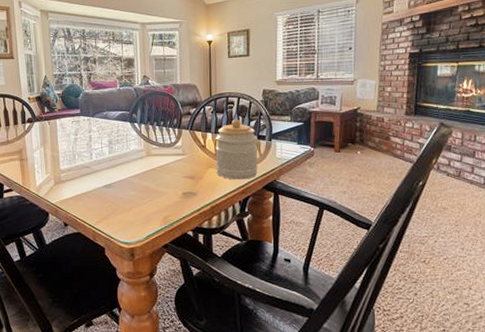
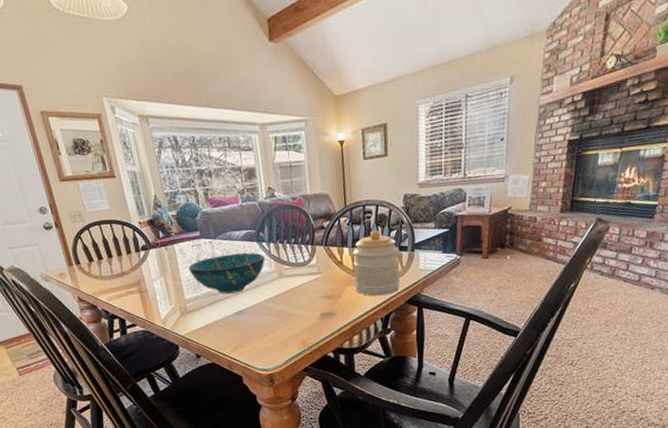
decorative bowl: none [67,131,136,168] -> present [188,252,265,295]

